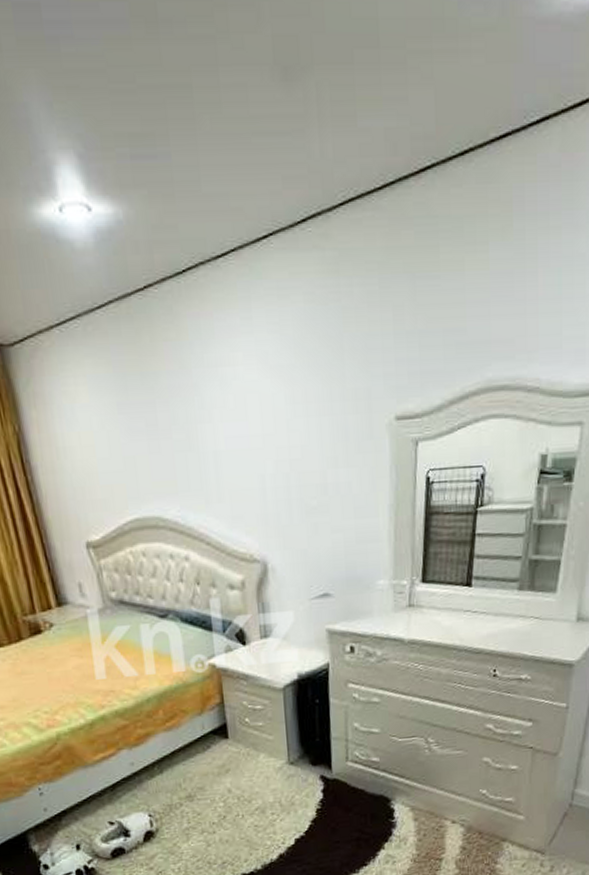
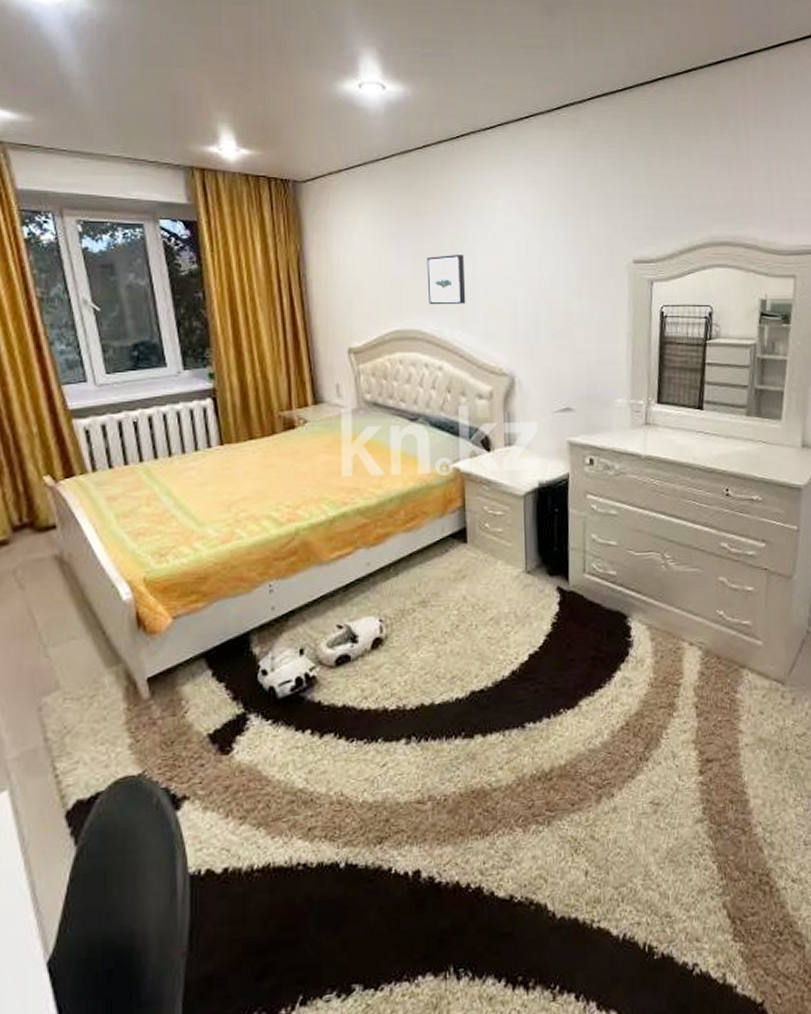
wall art: none [160,422,209,487] -> present [426,254,466,305]

